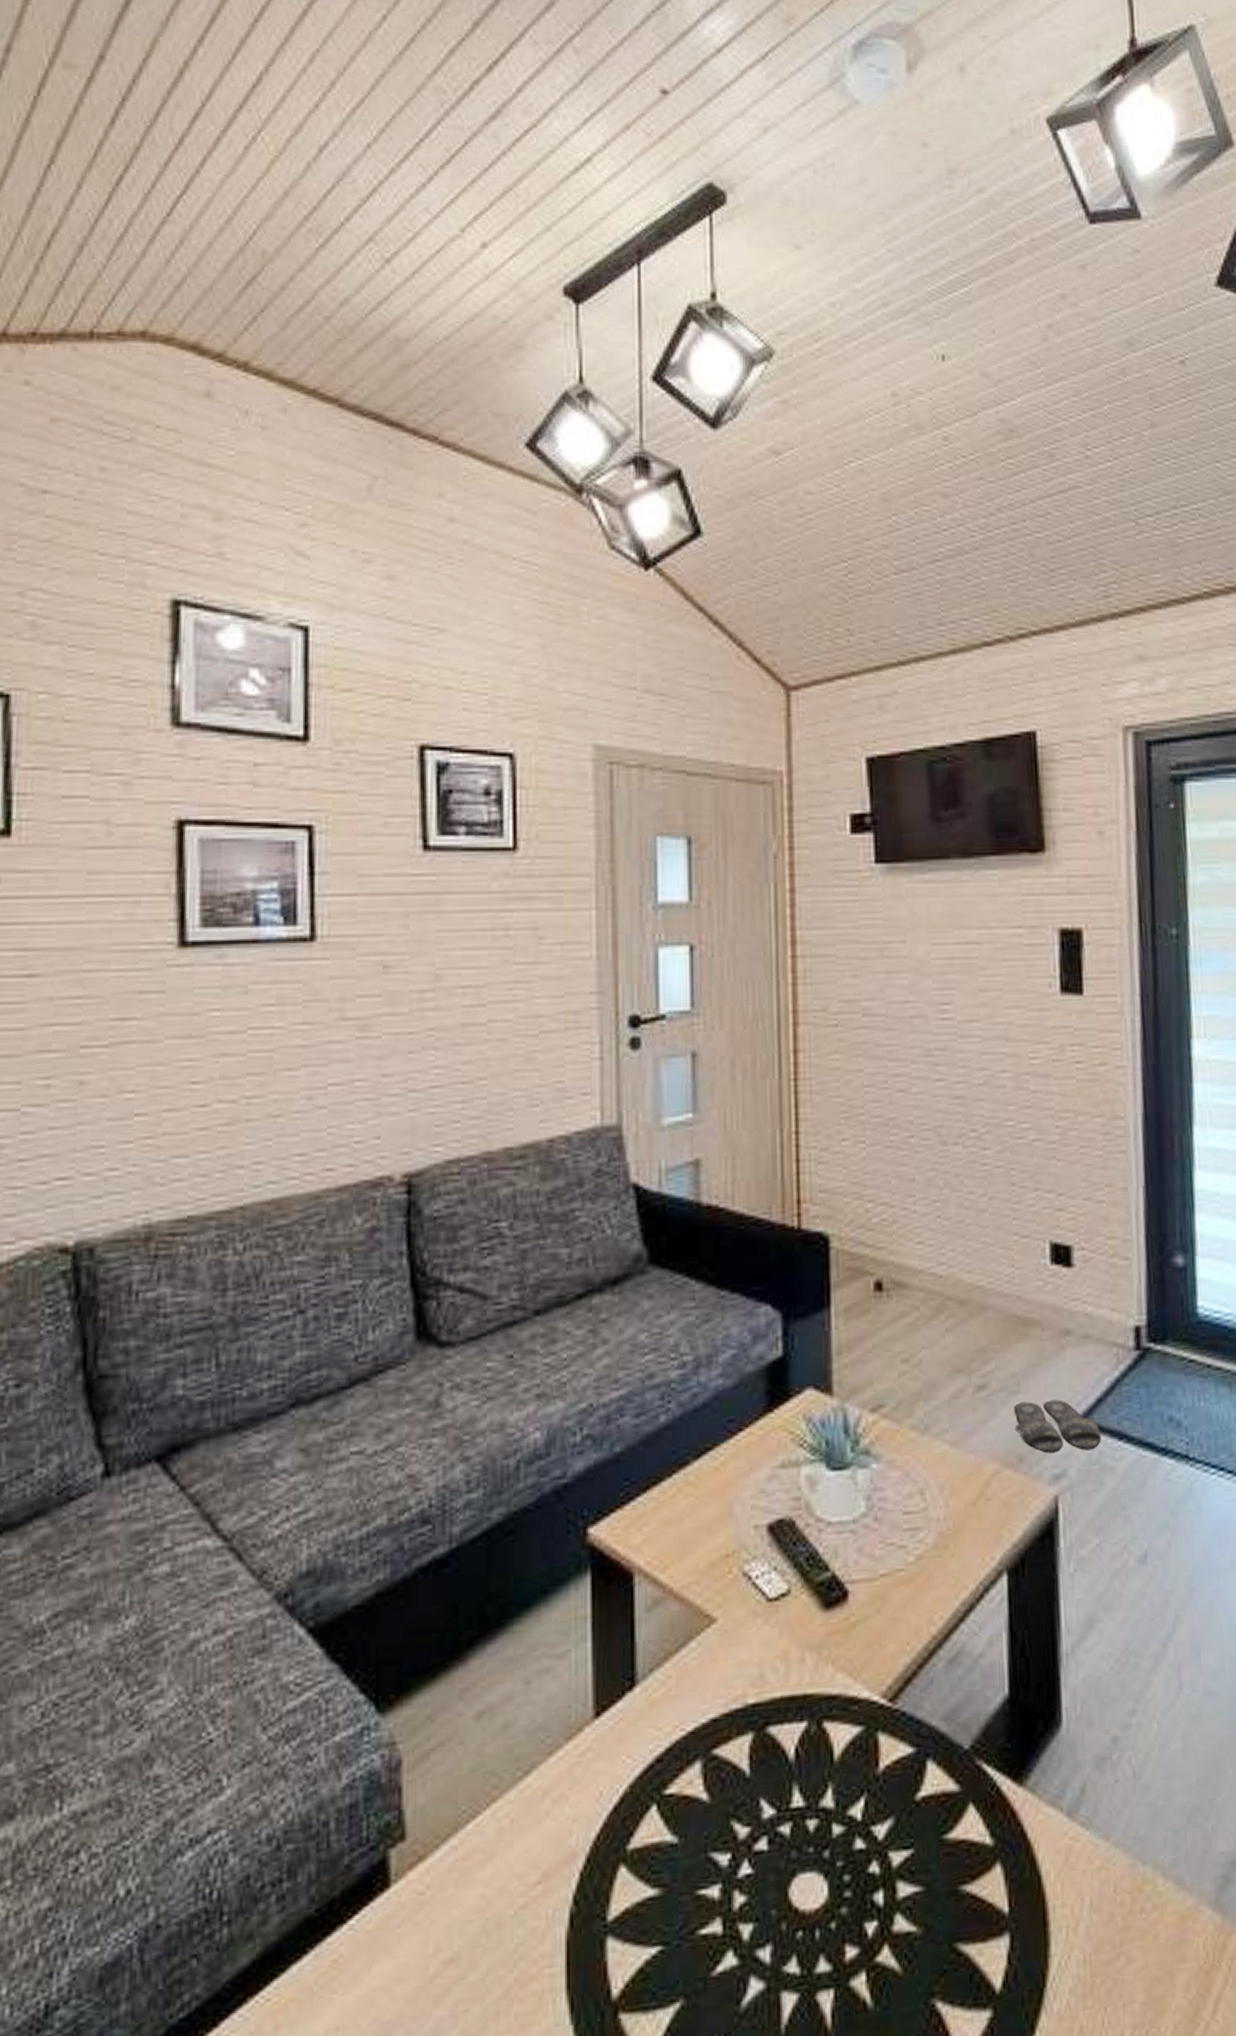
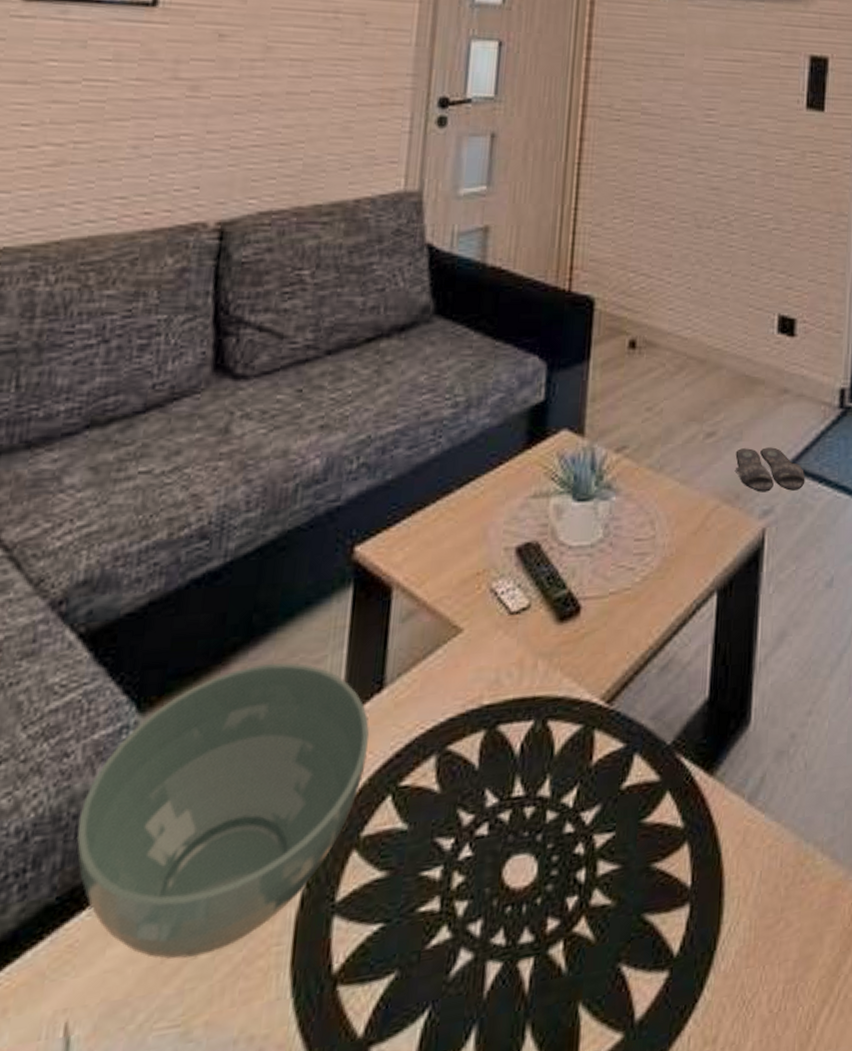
bowl: none [328,1657,626,1979] -> present [76,662,370,959]

